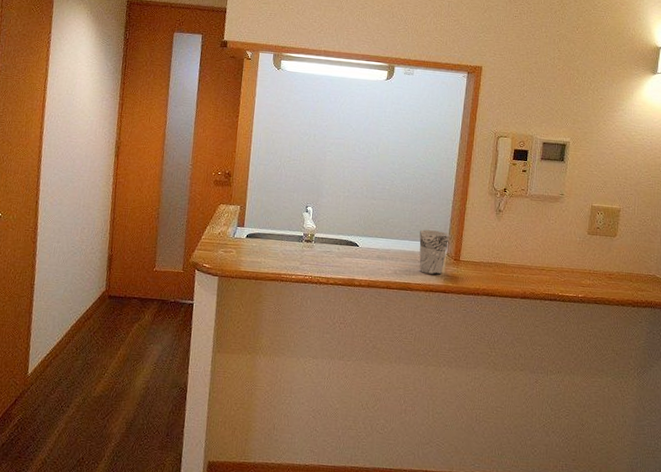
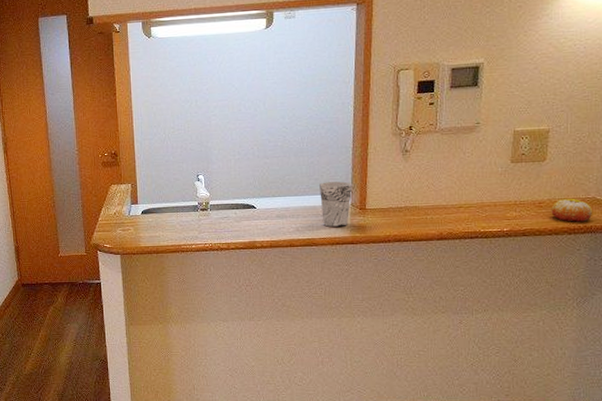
fruit: none [619,273,652,297] -> present [551,198,592,222]

